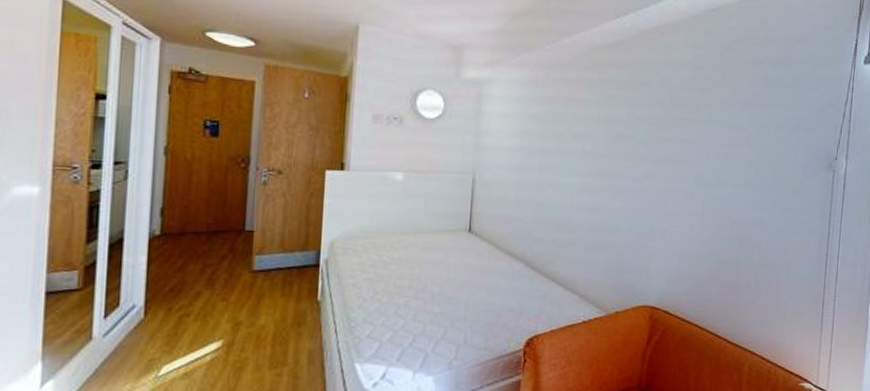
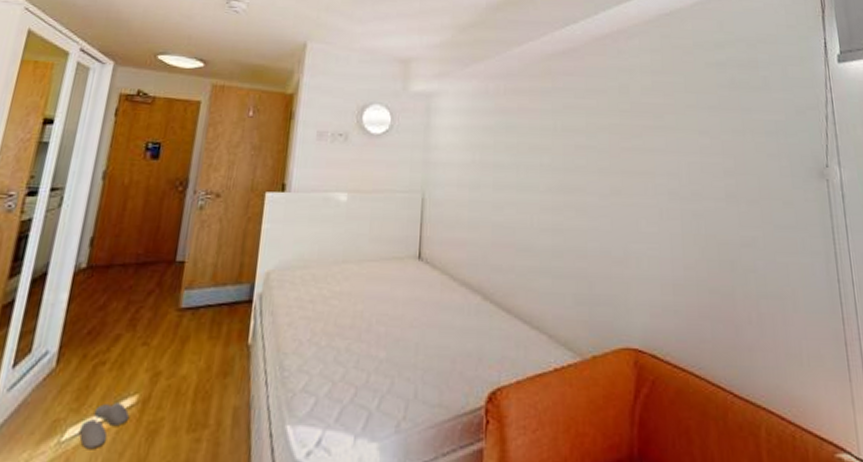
slippers: none [174,346,217,382] -> present [79,403,130,450]

